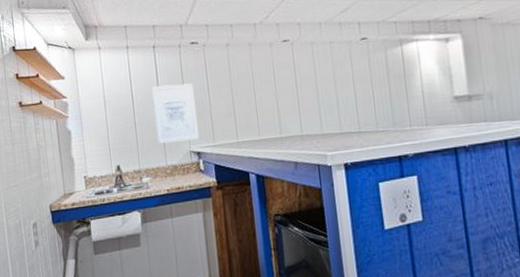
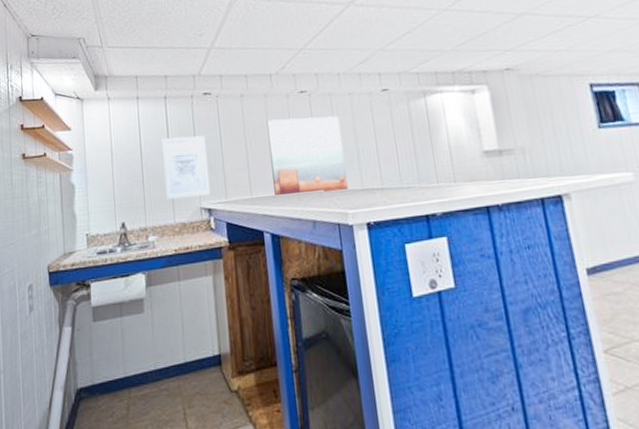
wall art: none [251,63,328,139] -> present [267,115,348,195]

